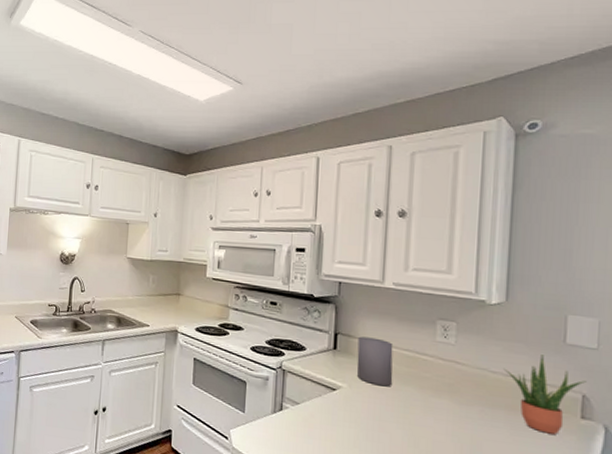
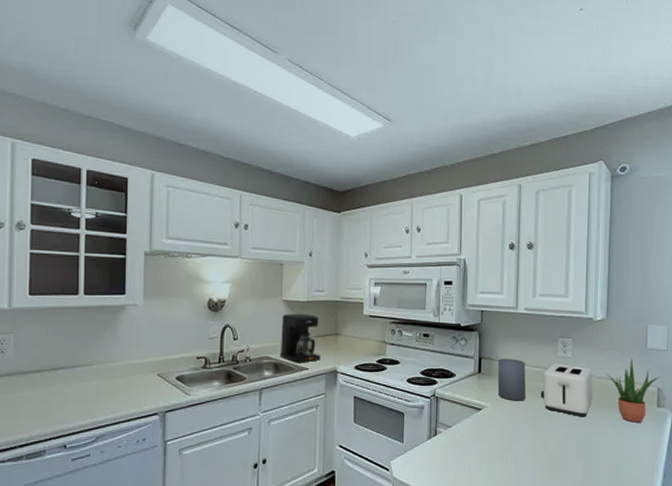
coffee maker: none [122,271,162,320] -> present [279,313,321,363]
toaster: none [412,349,485,417] -> present [541,364,593,417]

